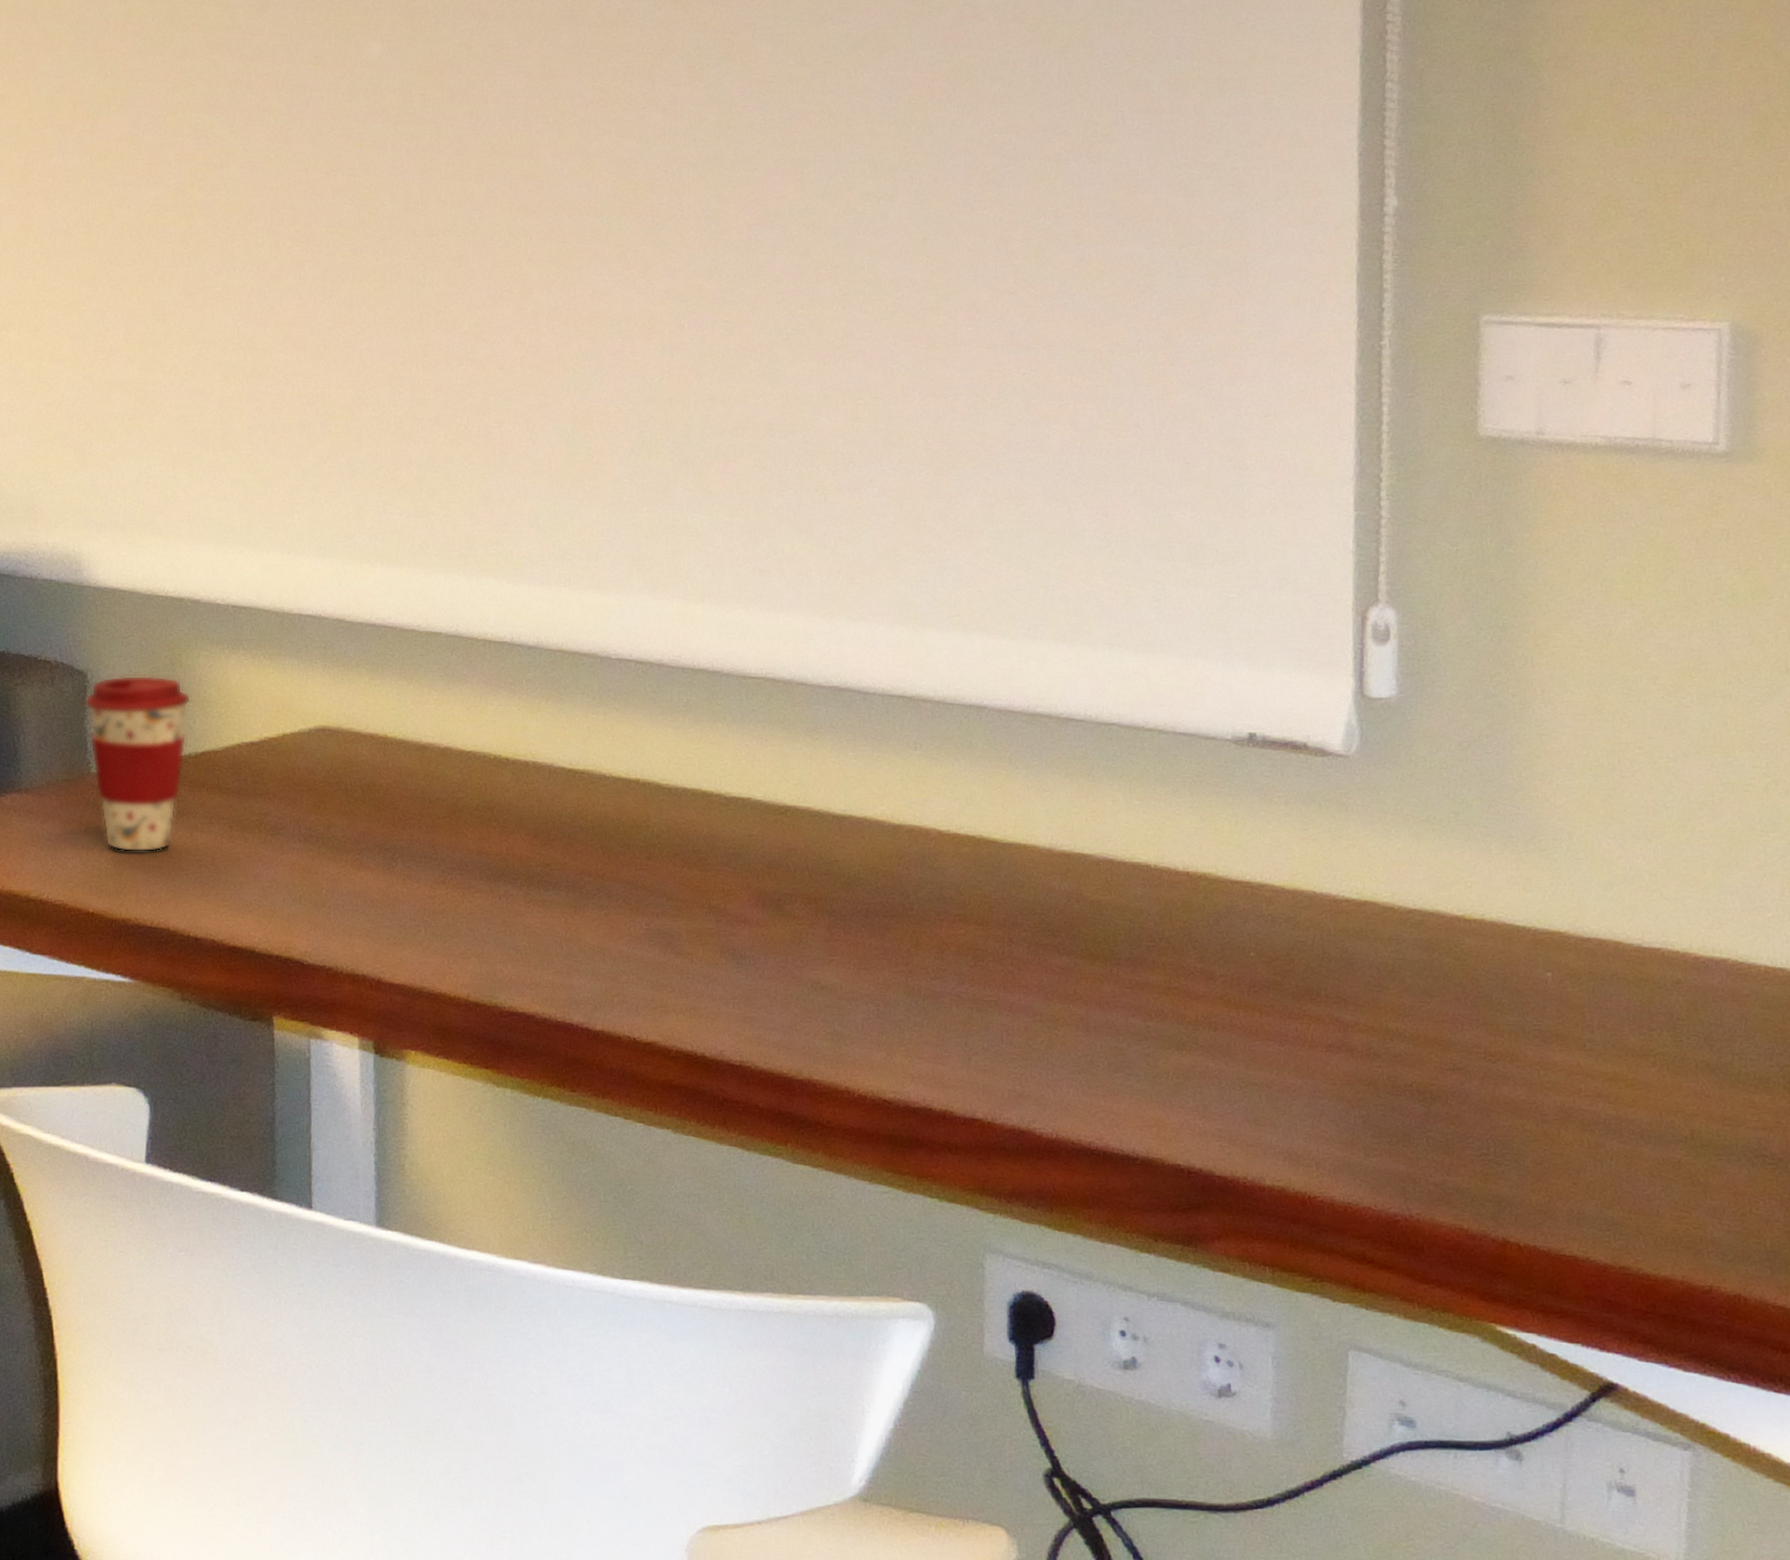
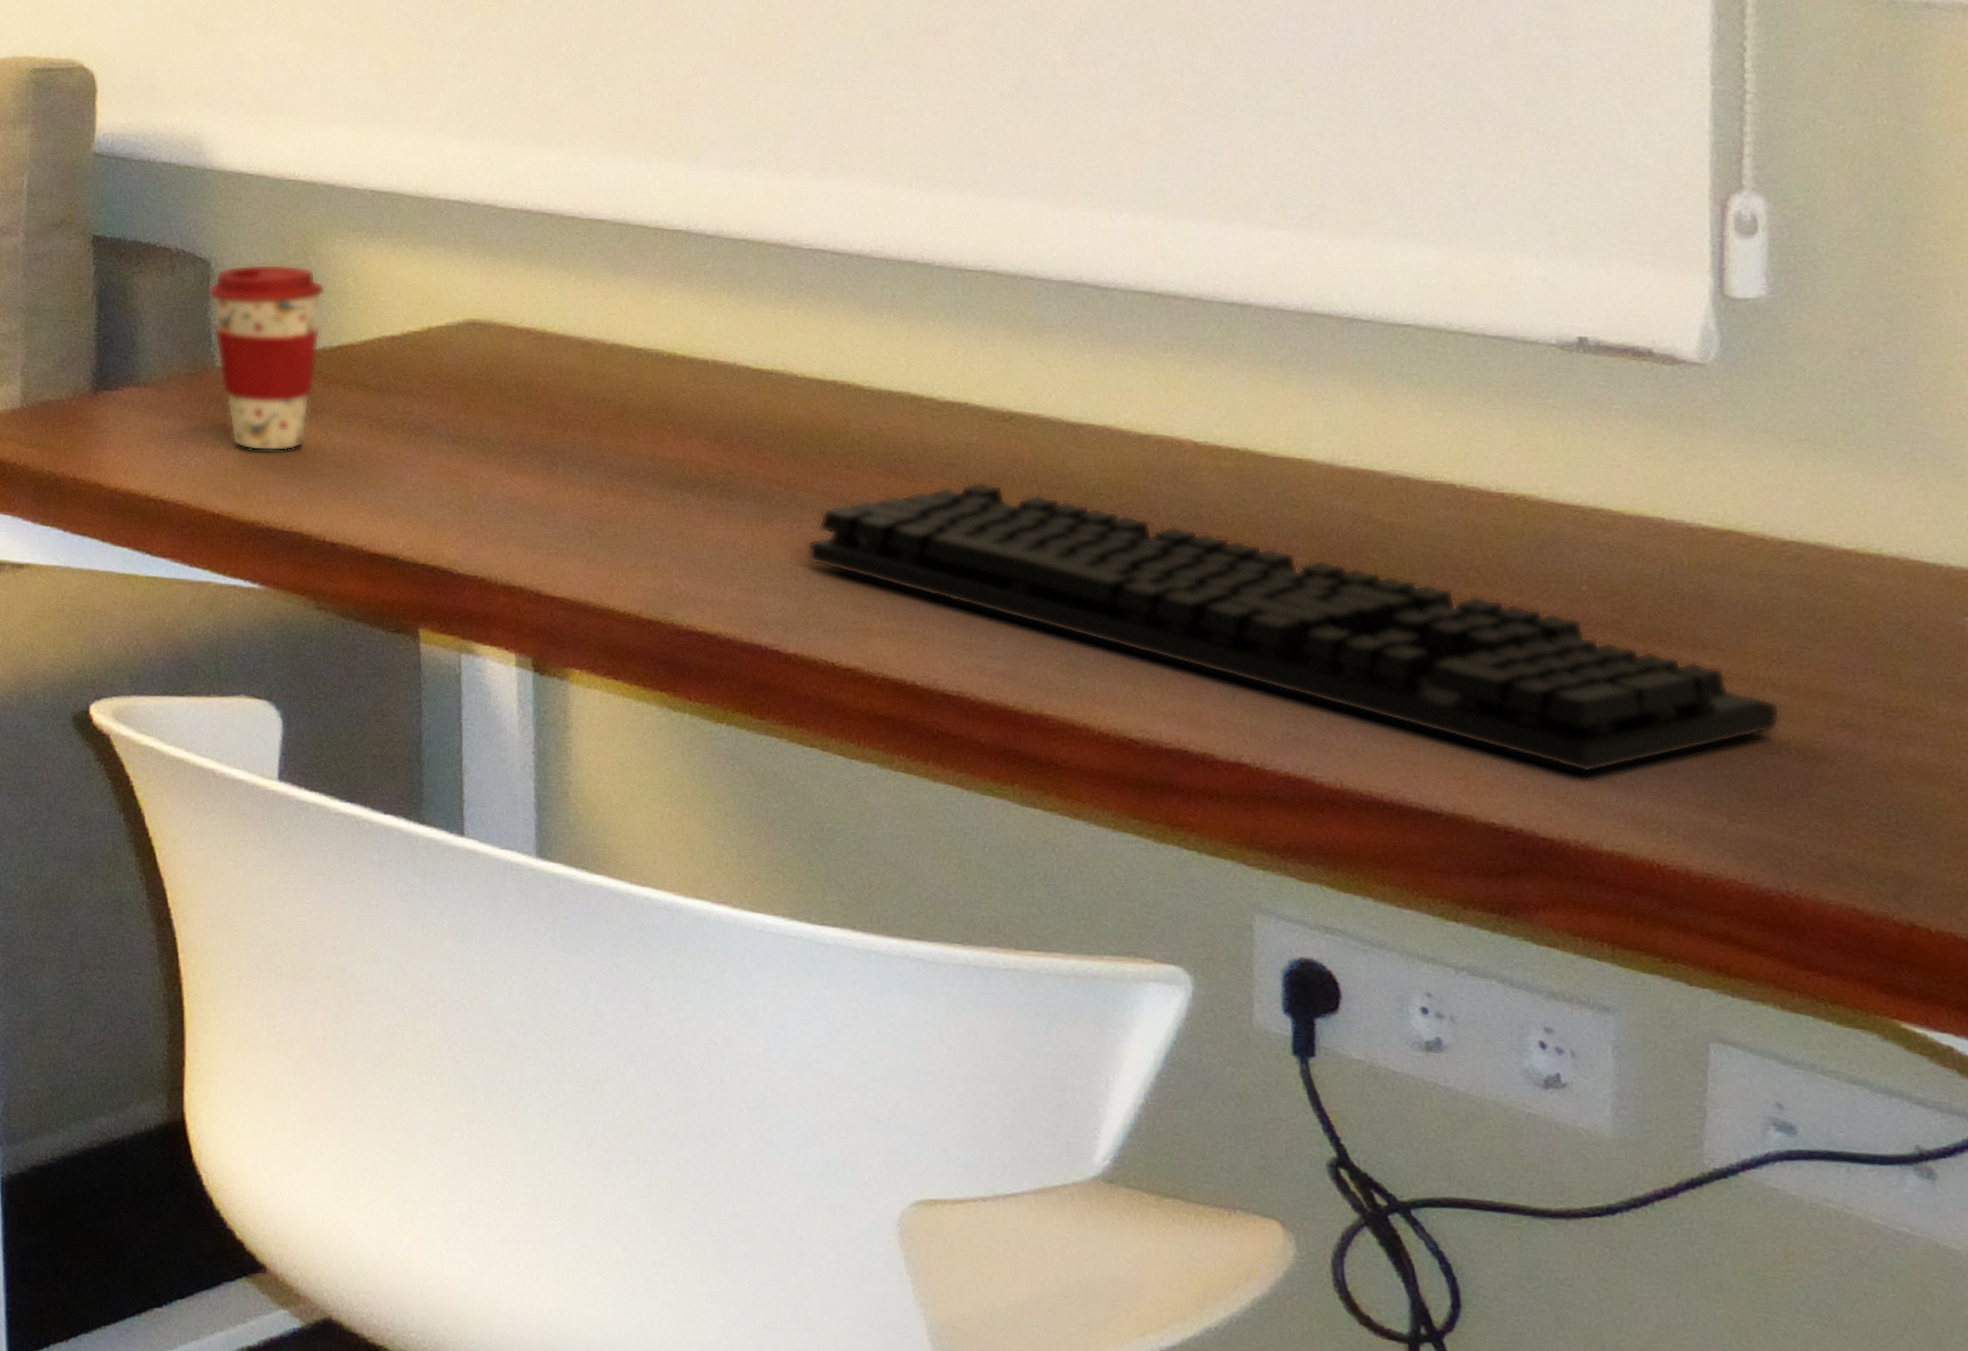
keyboard: none [612,869,1405,1118] -> present [806,481,1781,774]

